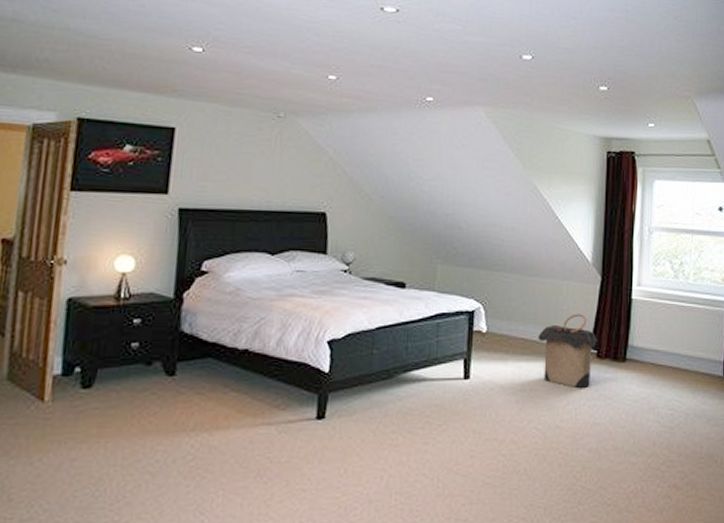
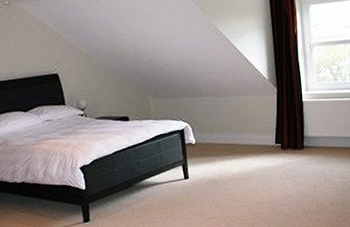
laundry hamper: present [538,314,599,389] -> none [234,118,281,173]

